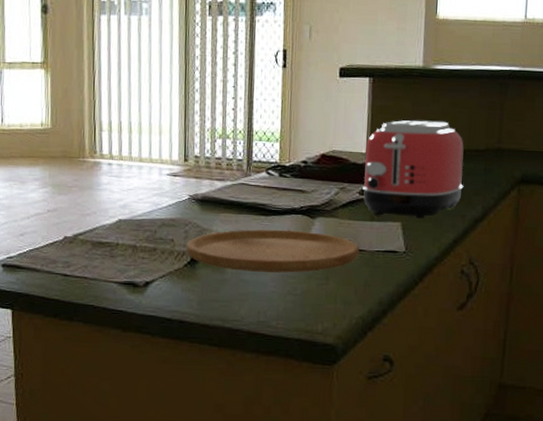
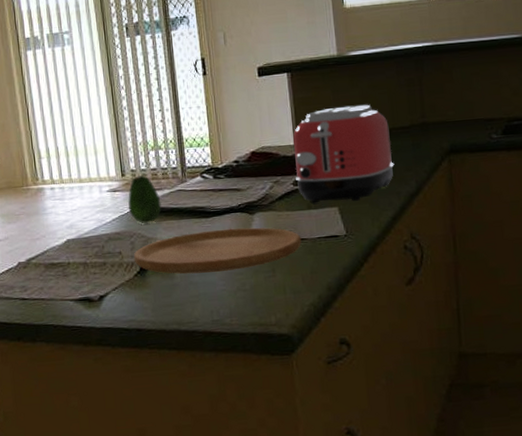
fruit: none [187,163,222,214] -> present [127,175,162,224]

